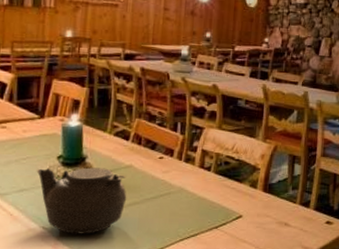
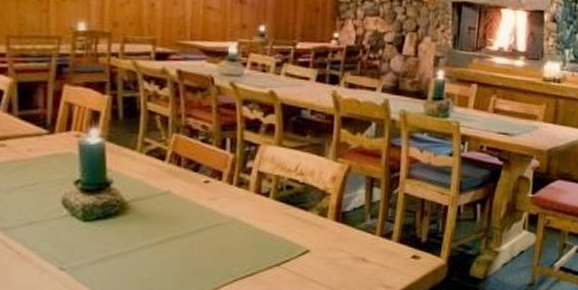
teapot: present [36,167,127,234] -> none [48,194,166,276]

